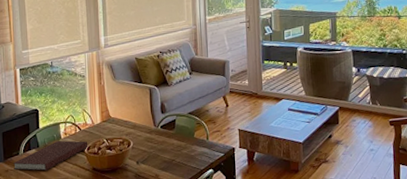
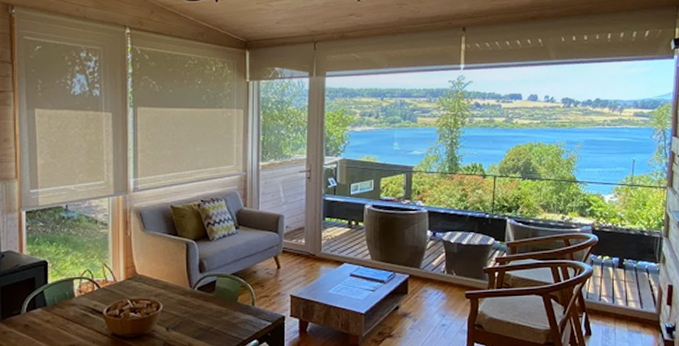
notebook: present [12,140,88,171] -> none [12,299,108,334]

